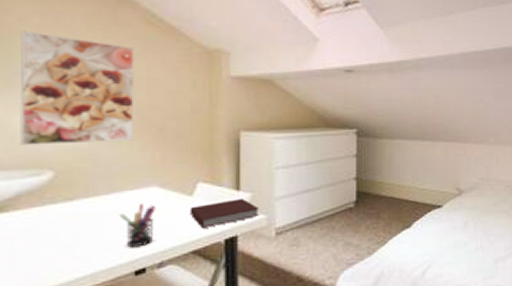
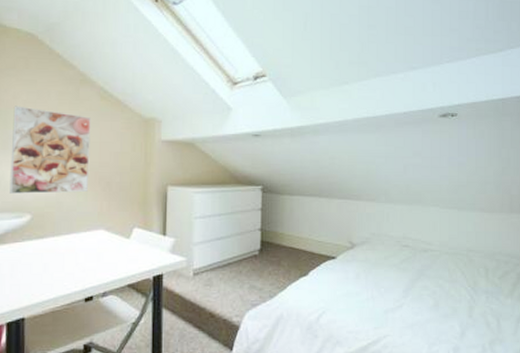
pen holder: present [119,204,156,248] -> none [75,243,102,279]
notebook: present [190,199,260,228] -> none [127,243,181,266]

